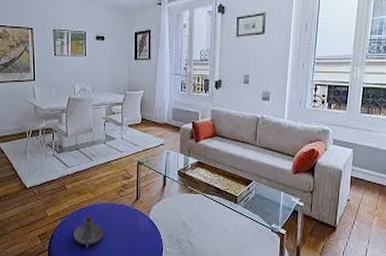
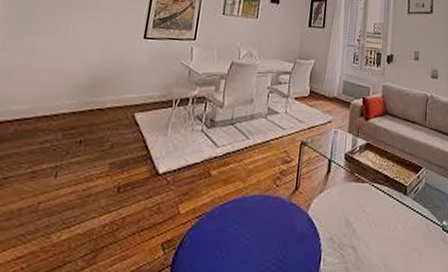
candle holder: present [74,216,103,248] -> none [209,213,250,261]

